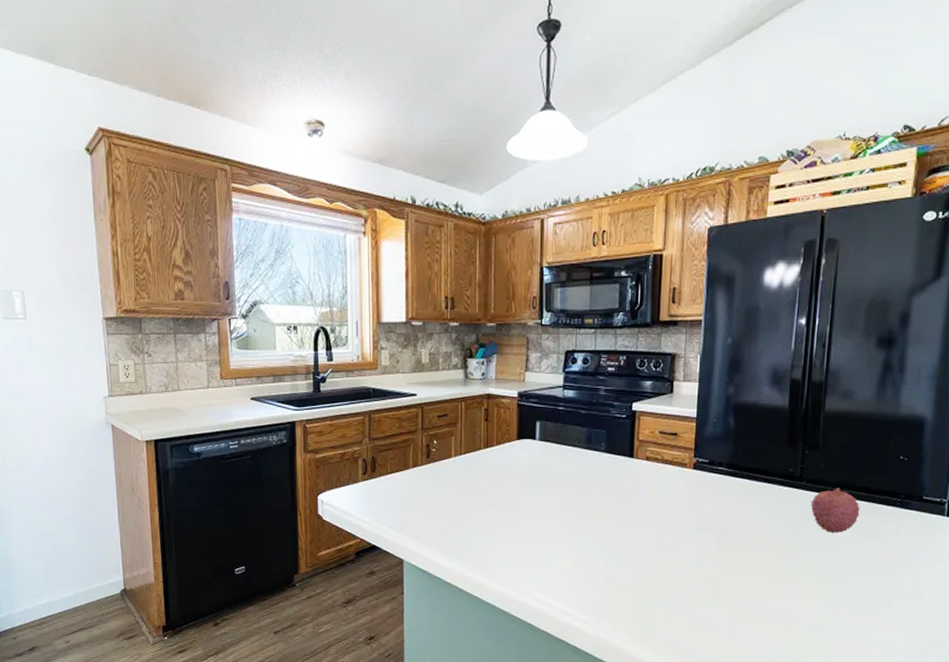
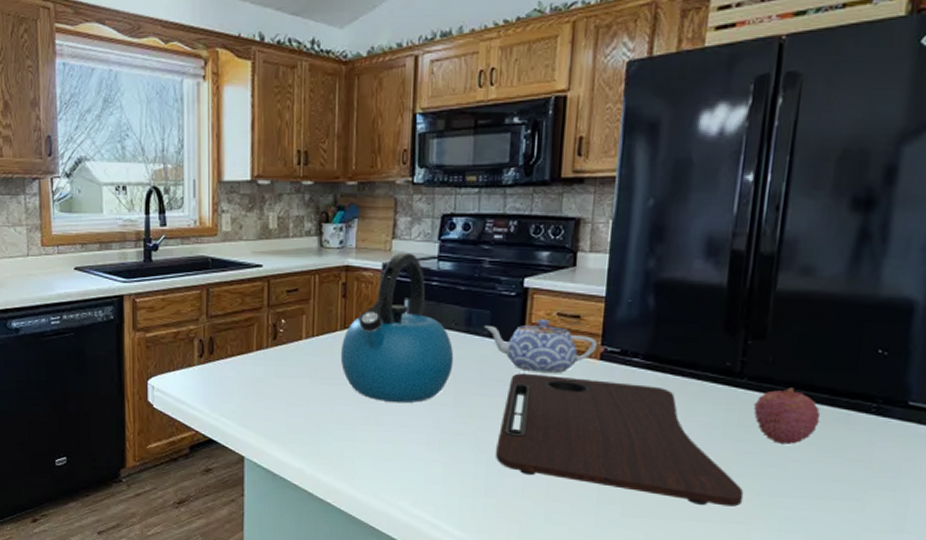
kettle: none [484,383,578,510] -> present [340,252,454,403]
teapot: none [601,436,691,482] -> present [484,318,598,374]
cutting board: none [613,481,805,585] -> present [496,373,744,507]

